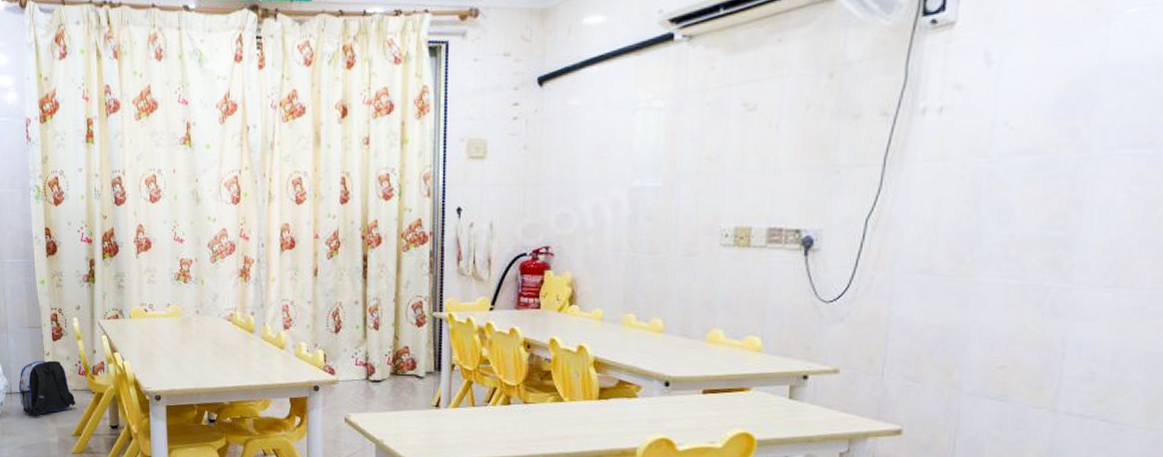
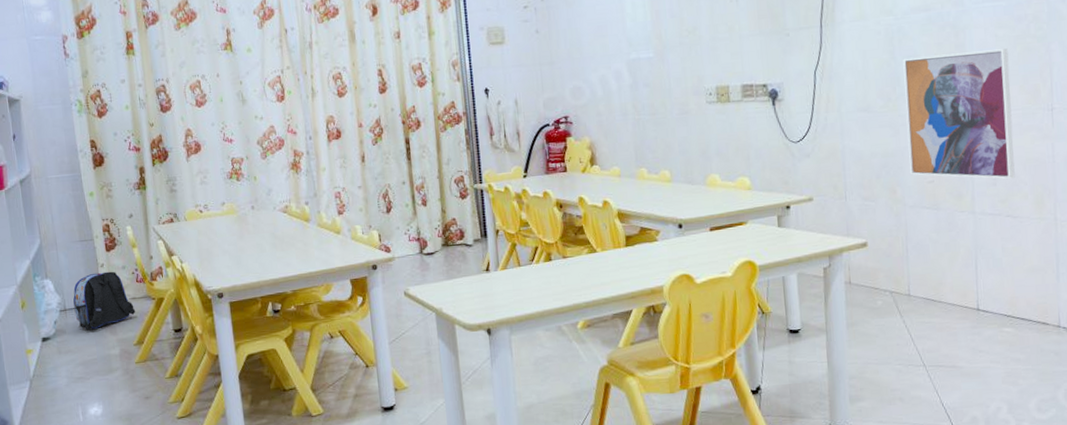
wall art: none [974,210,1144,376] -> present [903,48,1015,180]

